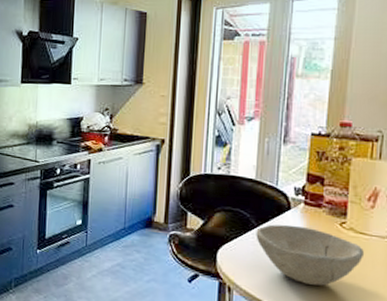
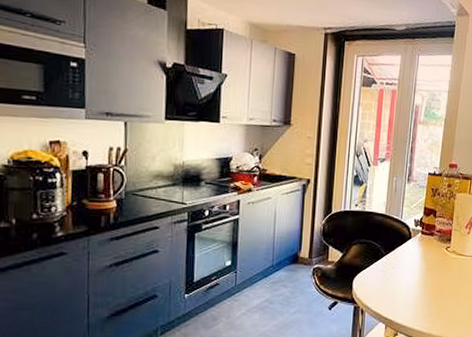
bowl: present [256,224,364,286] -> none [384,252,461,301]

